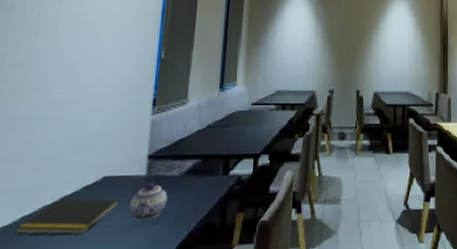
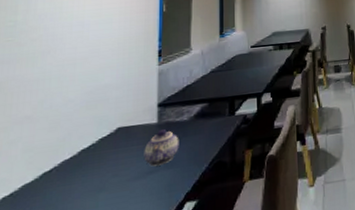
notepad: present [15,198,119,235] -> none [37,147,134,190]

